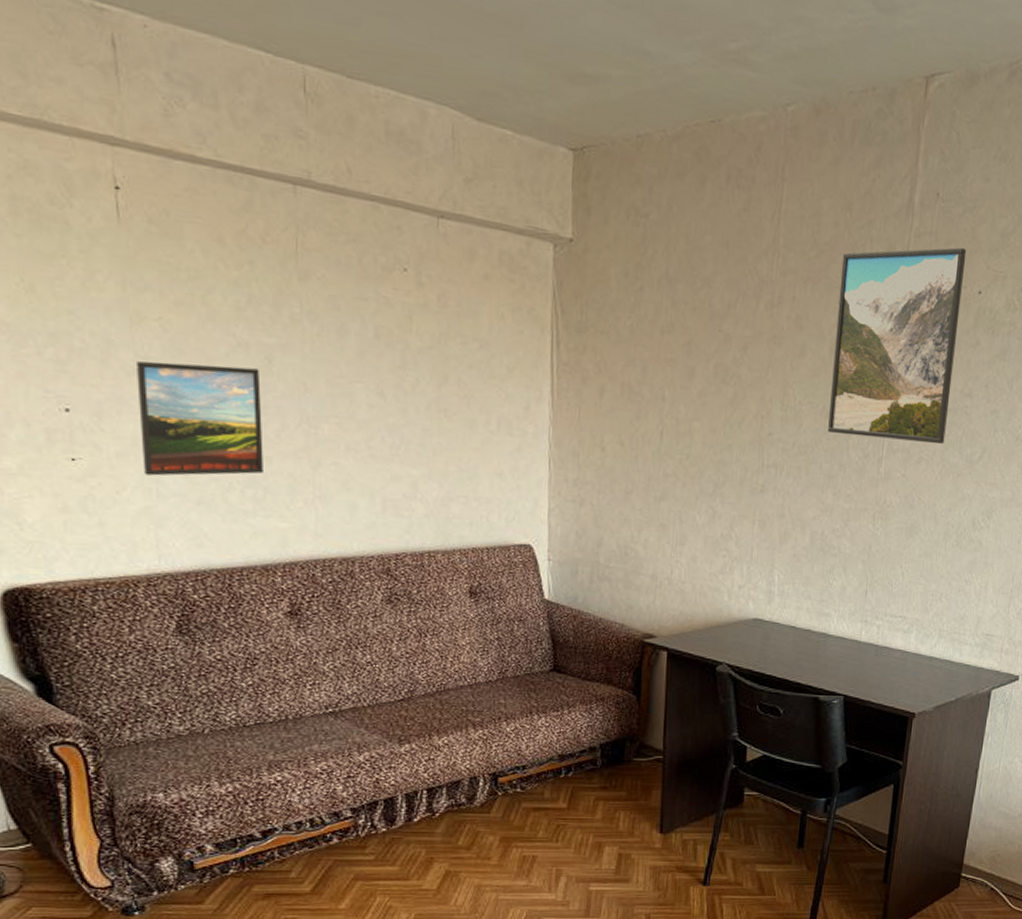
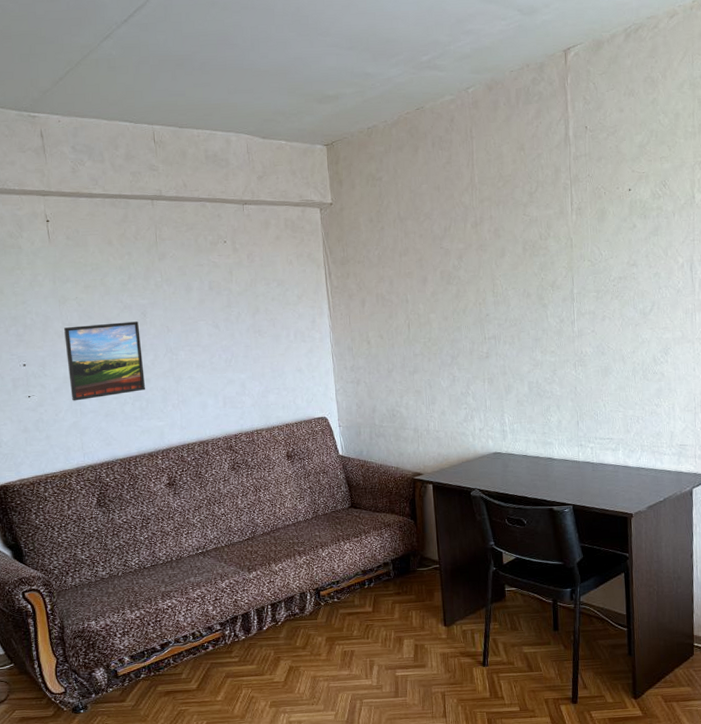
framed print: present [828,247,967,445] -> none [522,160,621,308]

